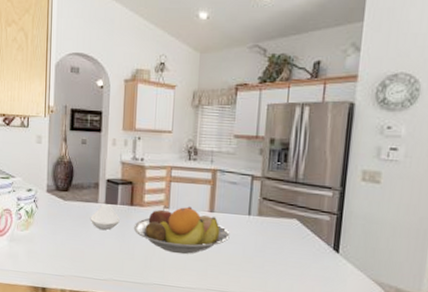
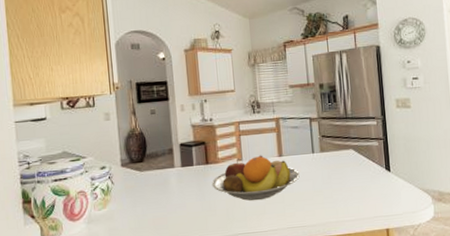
spoon rest: present [90,204,120,230] -> none [168,167,198,193]

